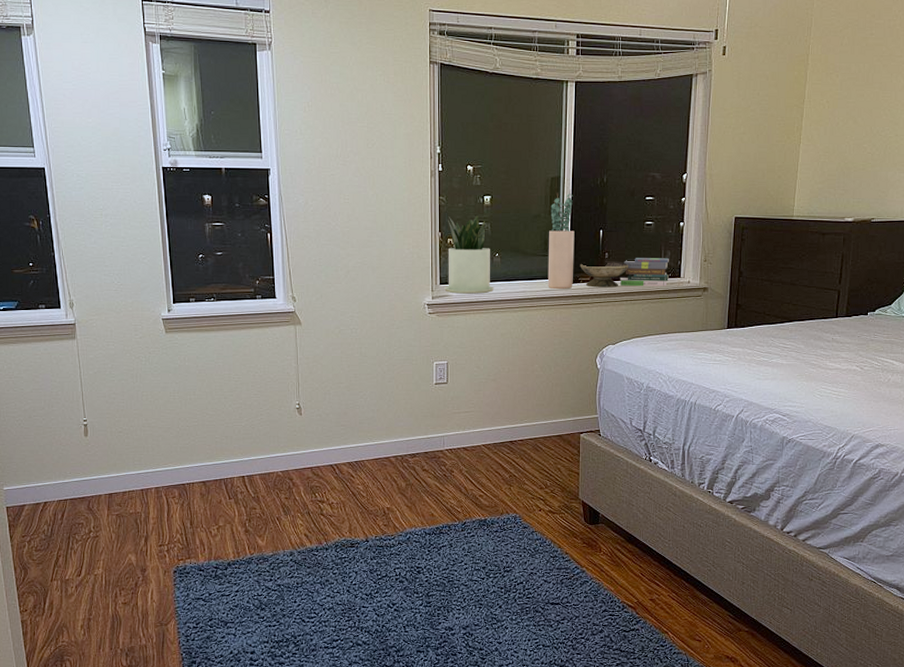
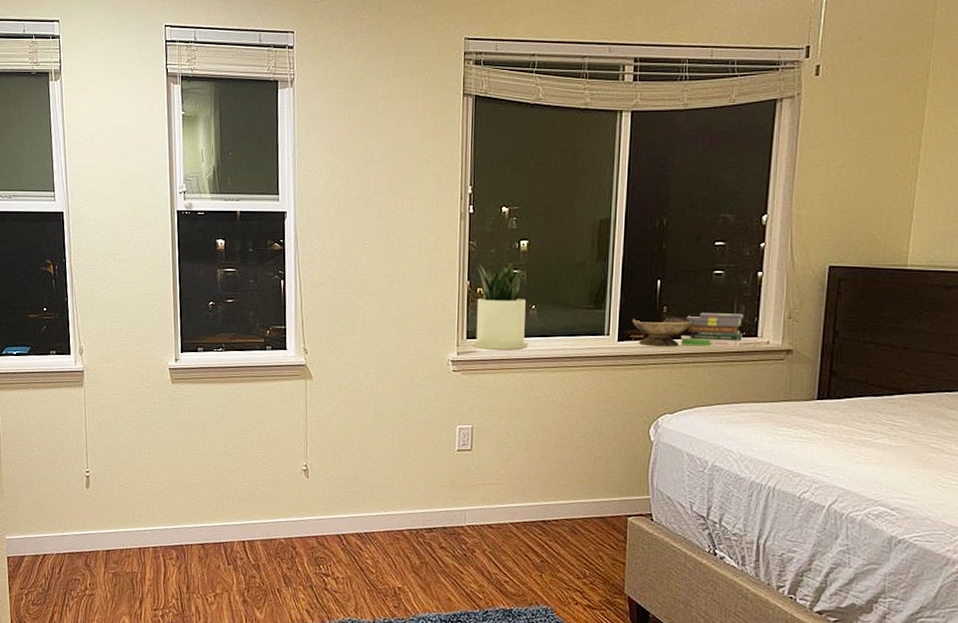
vase: present [548,189,575,290] -> none [592,233,626,348]

